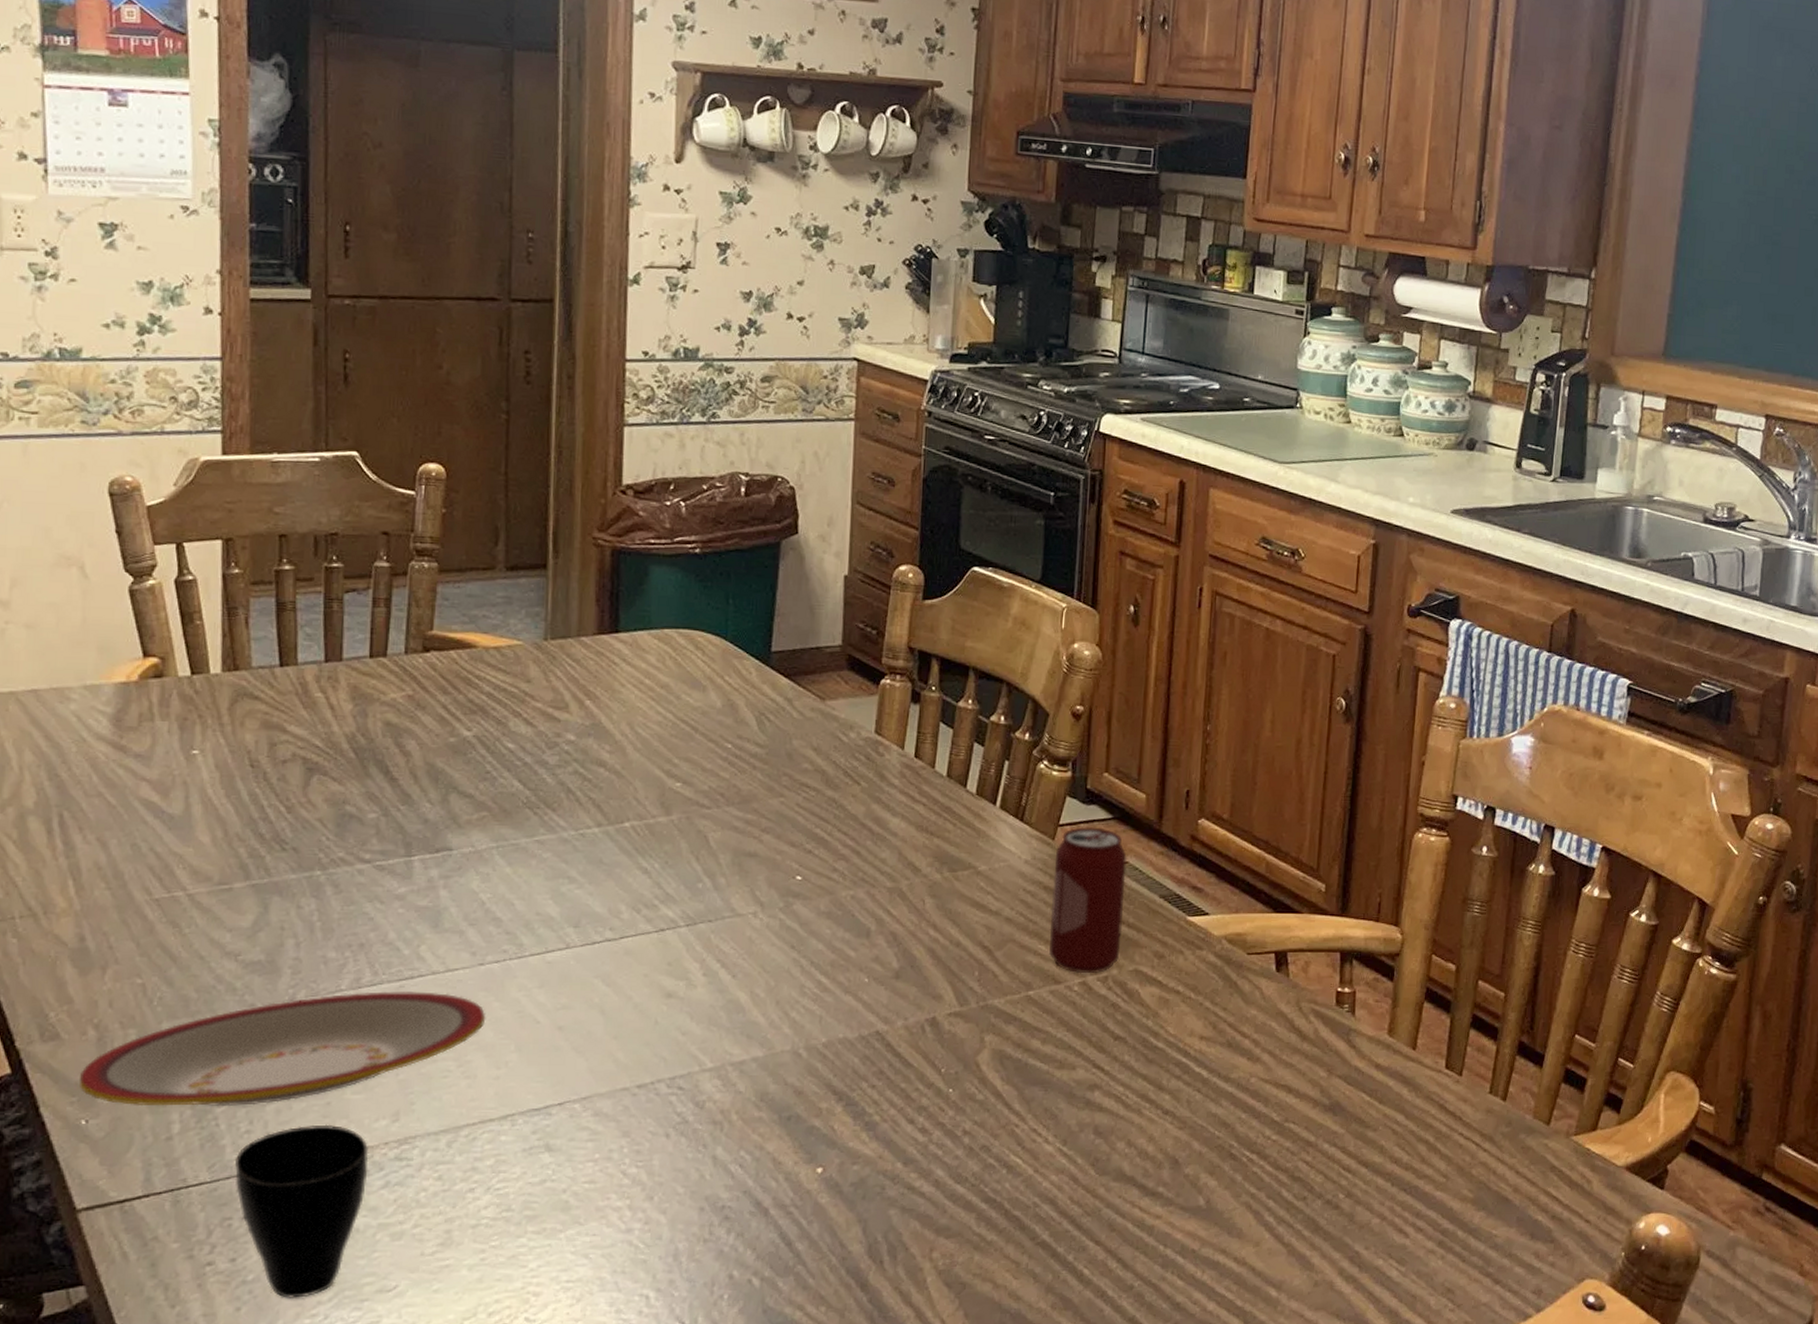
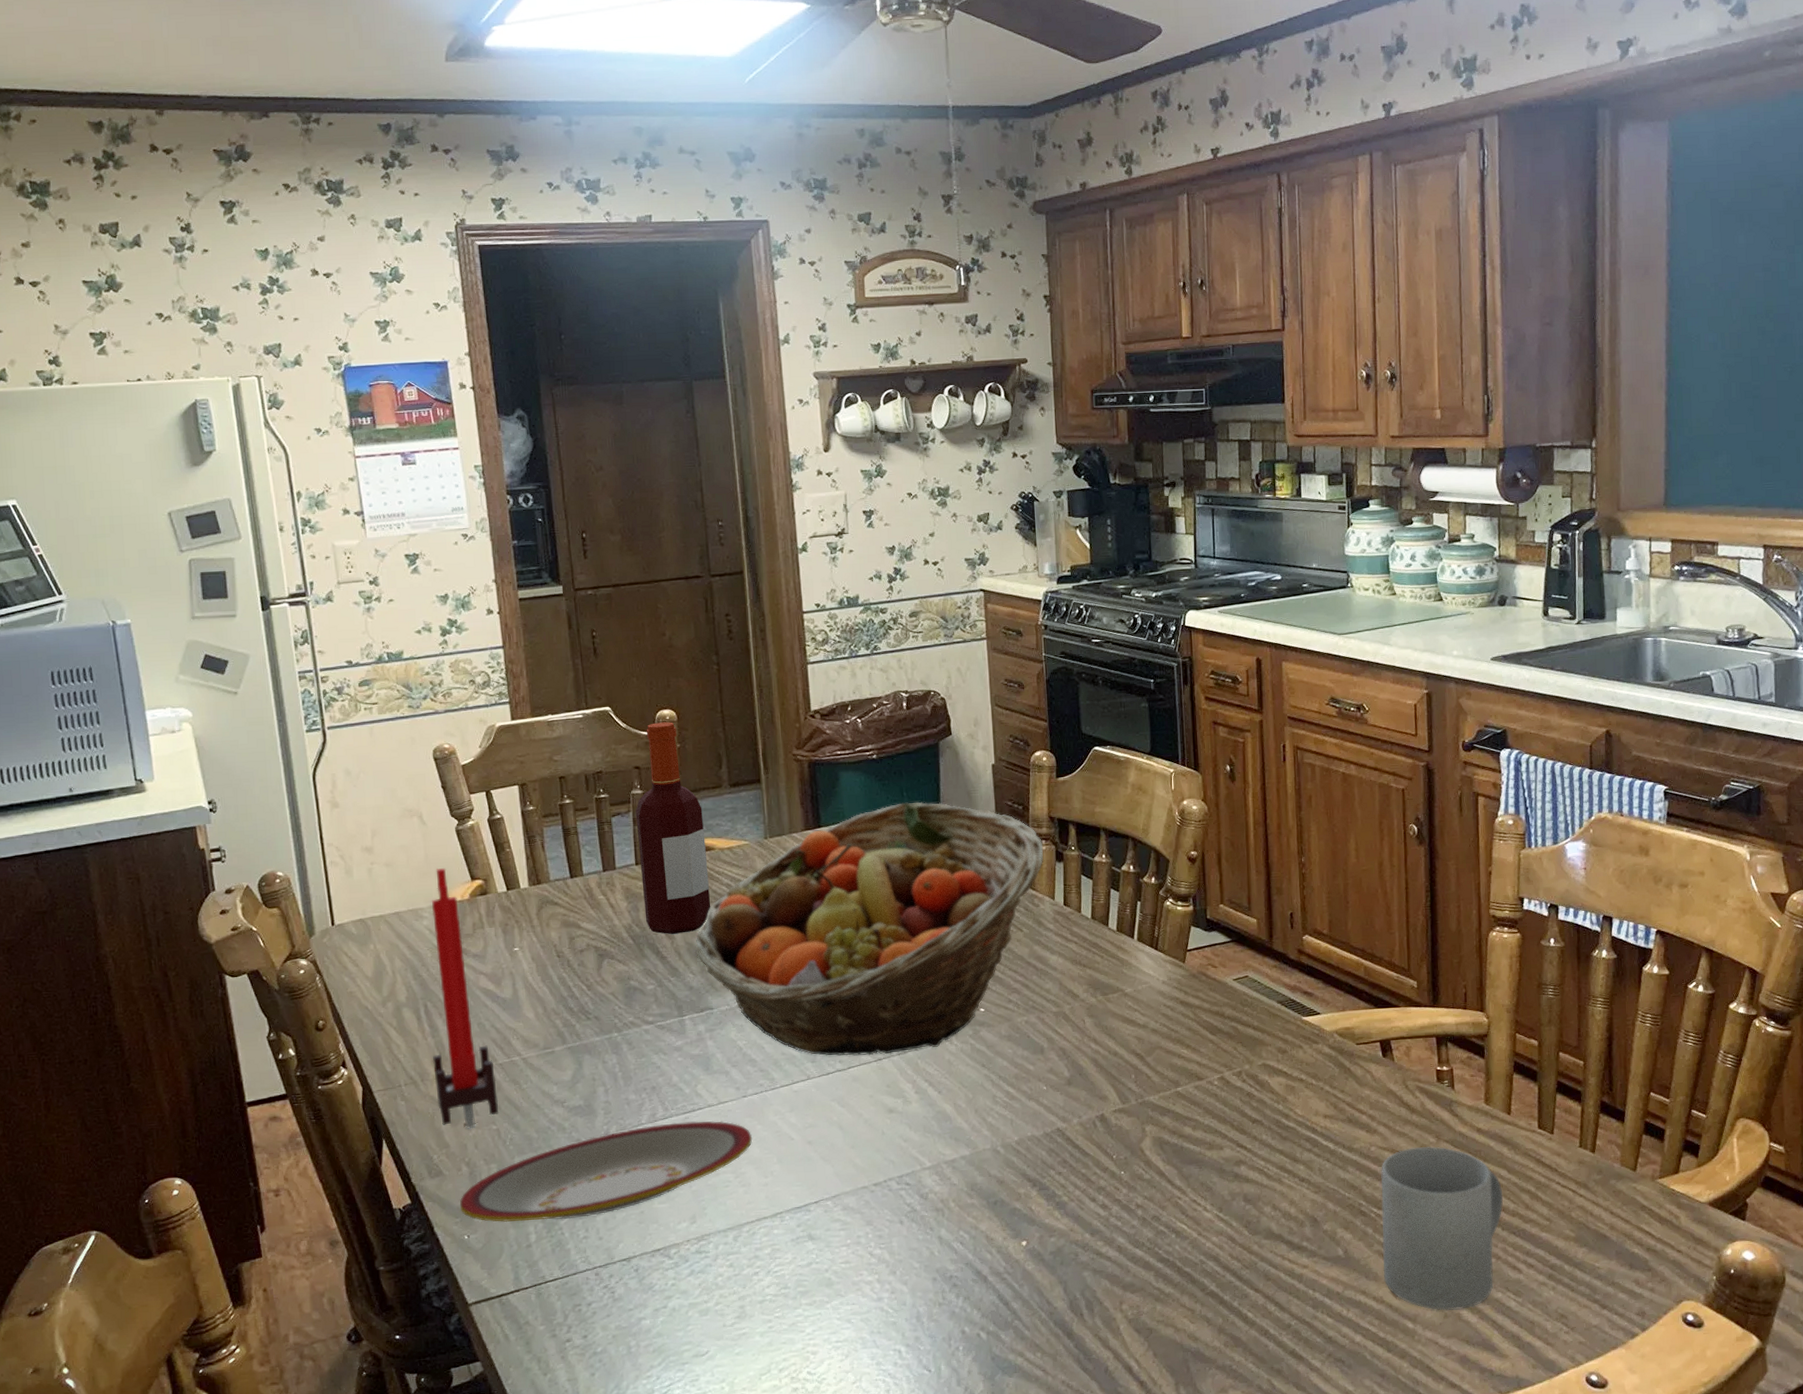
candle: none [62,637,148,981] -> present [431,867,499,1129]
cup: present [234,1124,369,1298] -> none [578,1228,677,1365]
bottle: none [375,478,467,751] -> present [635,722,711,935]
fruit basket: none [436,612,898,924] -> present [694,802,1044,1056]
beverage can: present [1049,827,1127,974] -> none [1187,949,1249,1071]
mug: none [1248,1081,1397,1278] -> present [1381,1146,1503,1310]

